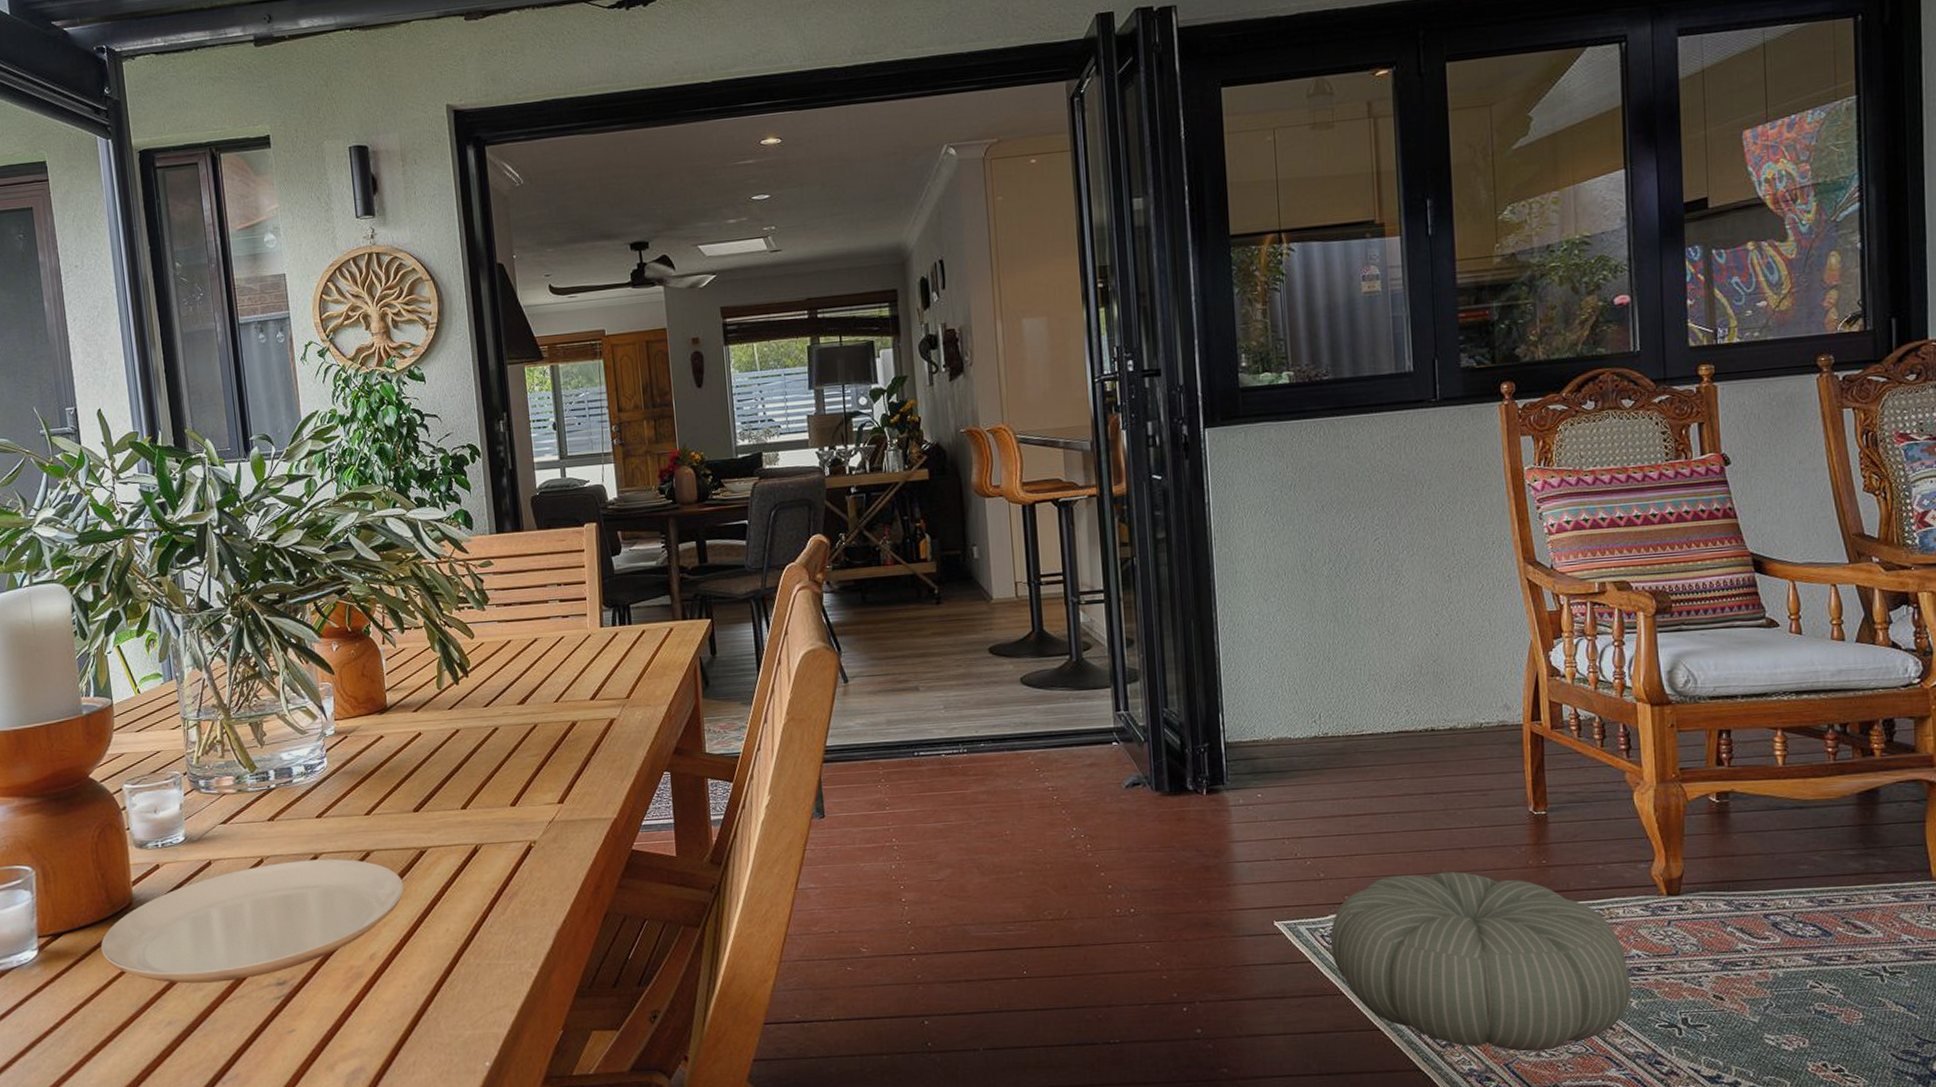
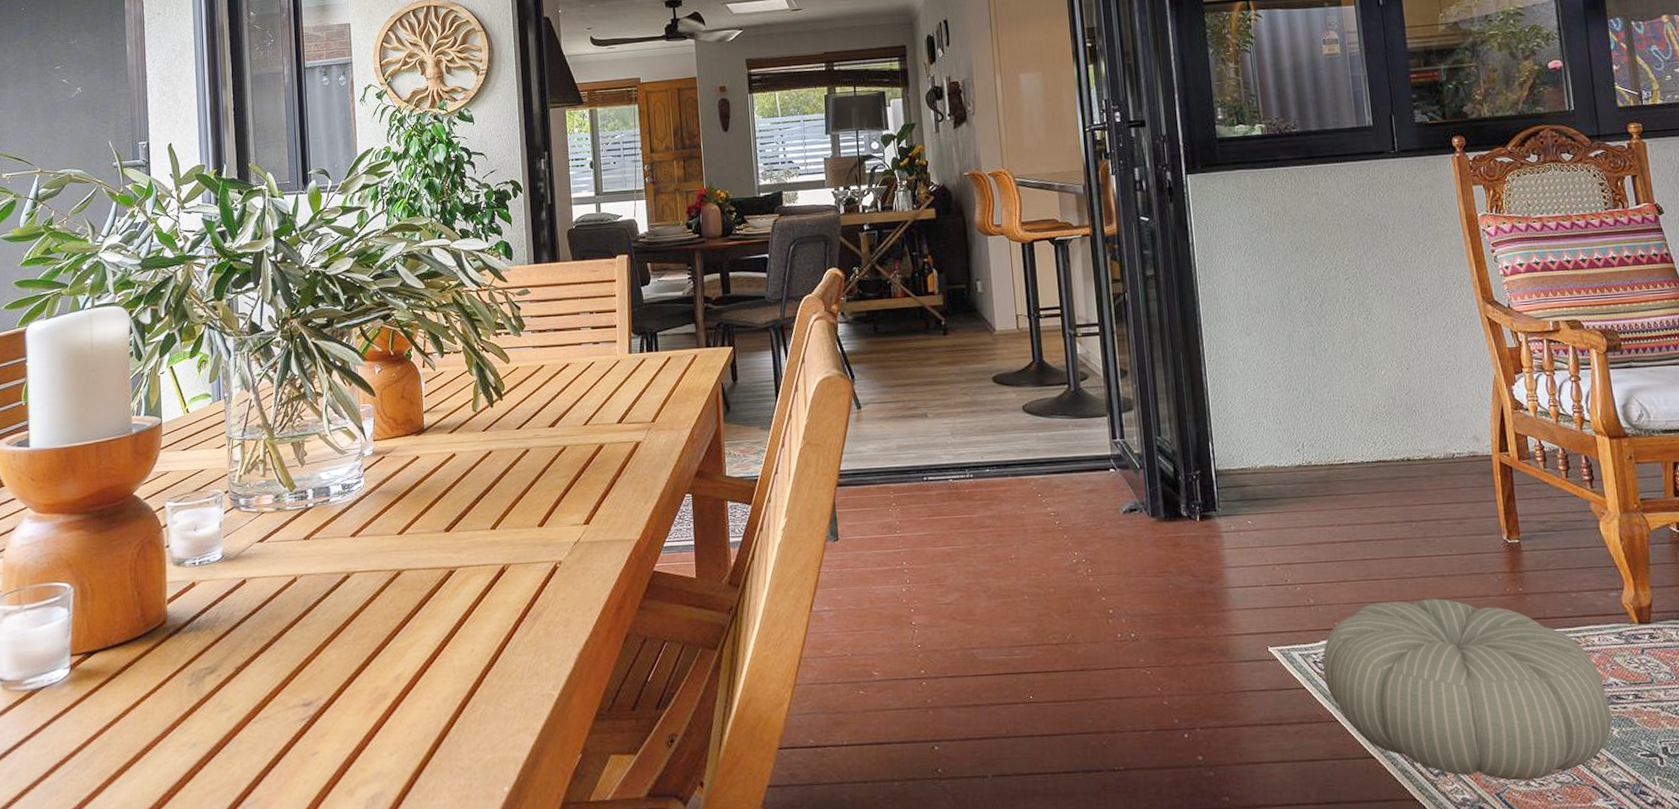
plate: present [101,858,404,984] -> none [132,578,432,704]

